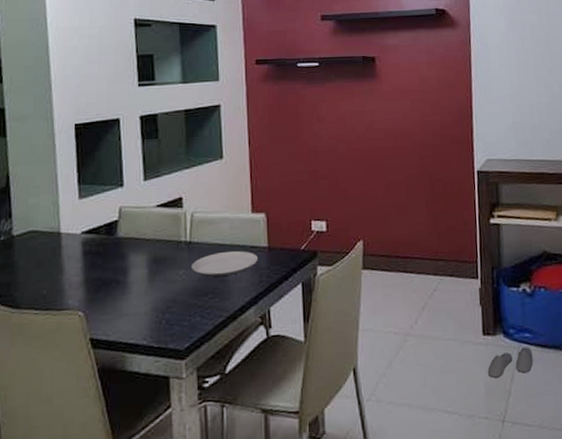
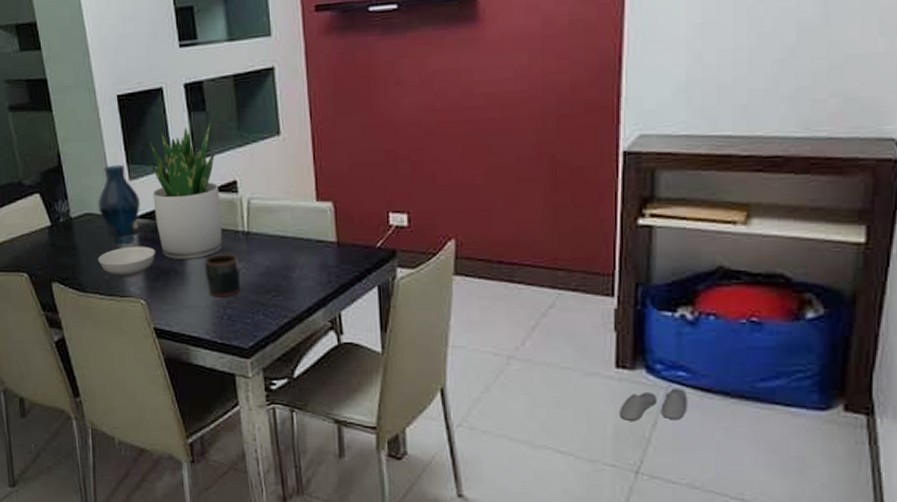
bowl: none [37,259,100,292] -> present [98,246,156,278]
vase: none [44,184,88,258] -> present [98,164,140,244]
planter: none [99,147,166,271] -> present [148,121,223,259]
mug: none [147,262,181,304] -> present [205,254,240,297]
plate: present [191,251,259,277] -> none [251,245,326,272]

